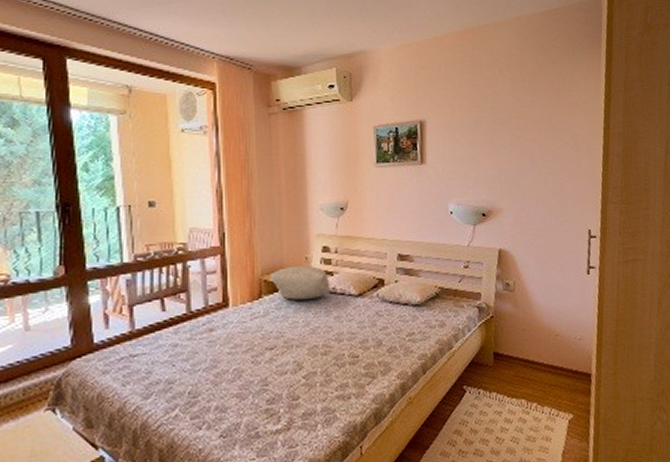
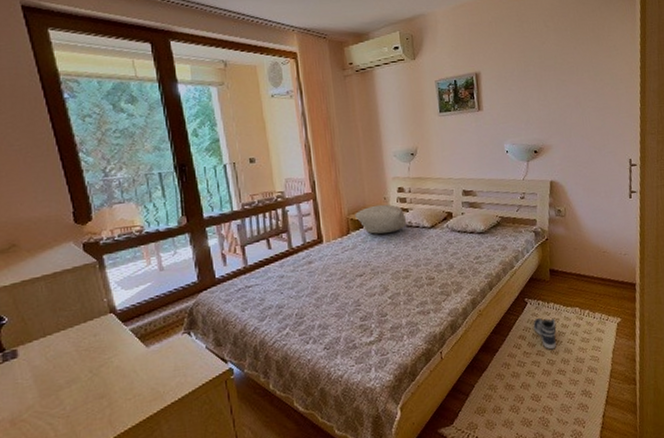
sneaker: none [471,410,499,449] -> present [533,318,557,350]

